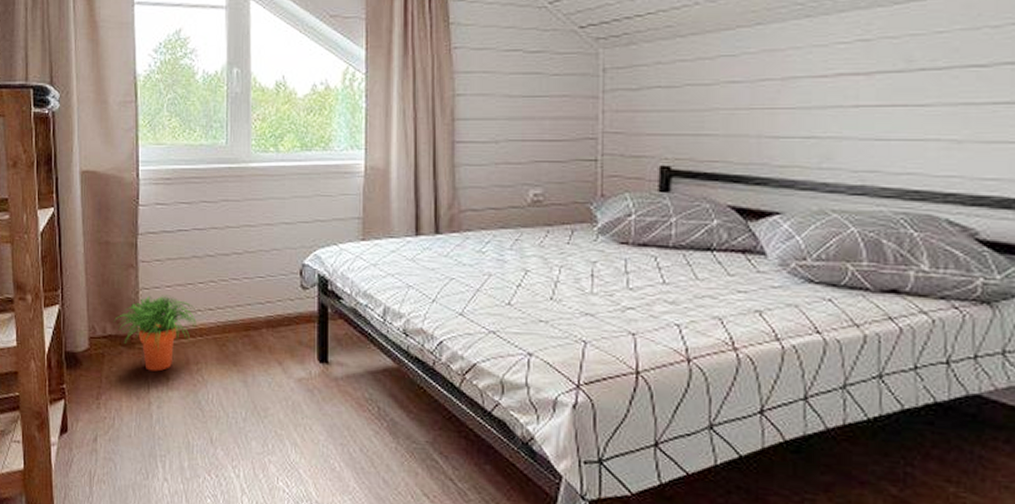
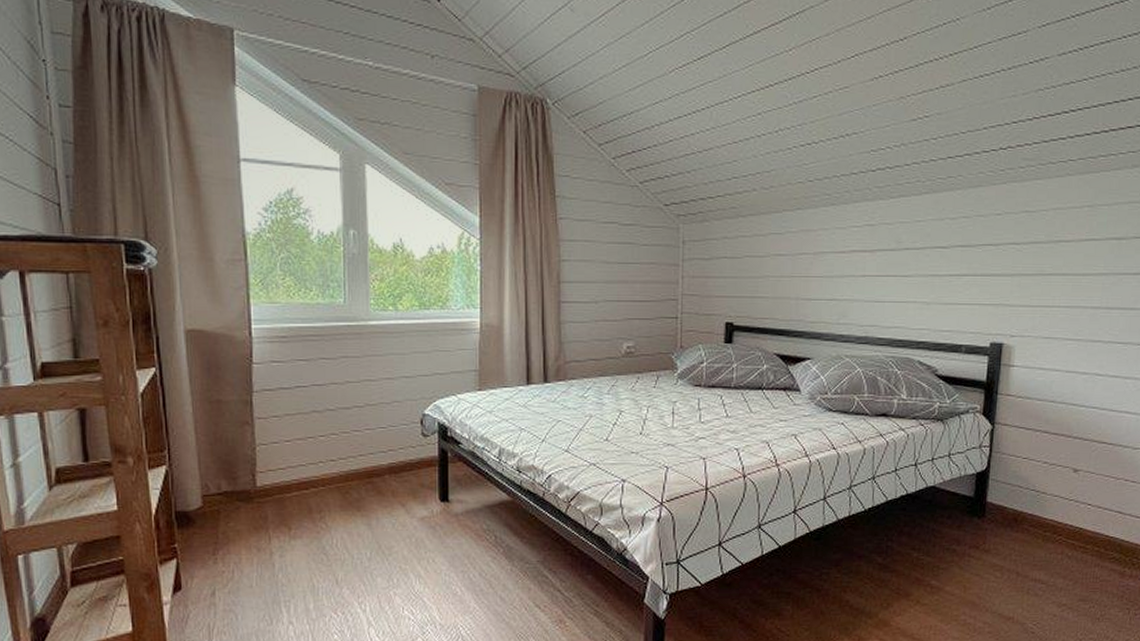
potted plant: present [113,295,197,372] -> none [229,449,318,523]

